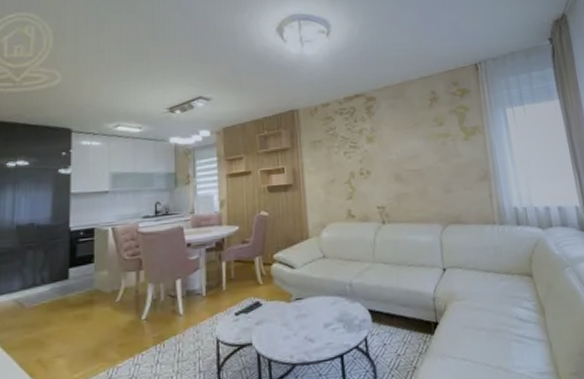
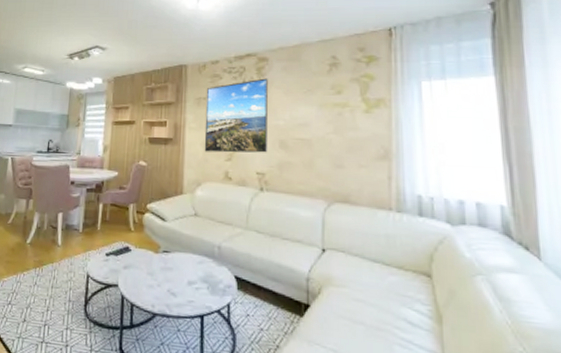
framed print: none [320,116,385,194] -> present [204,78,268,153]

